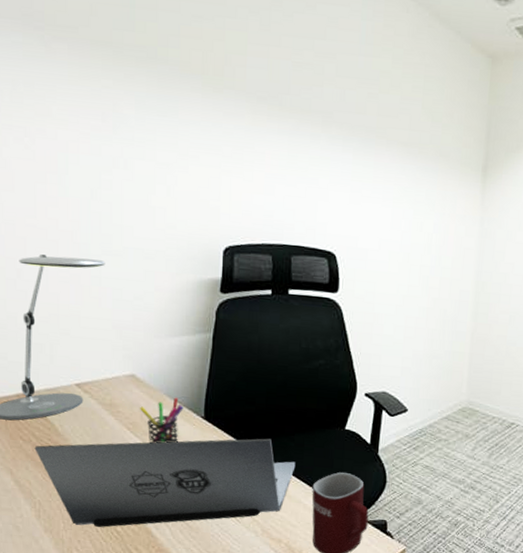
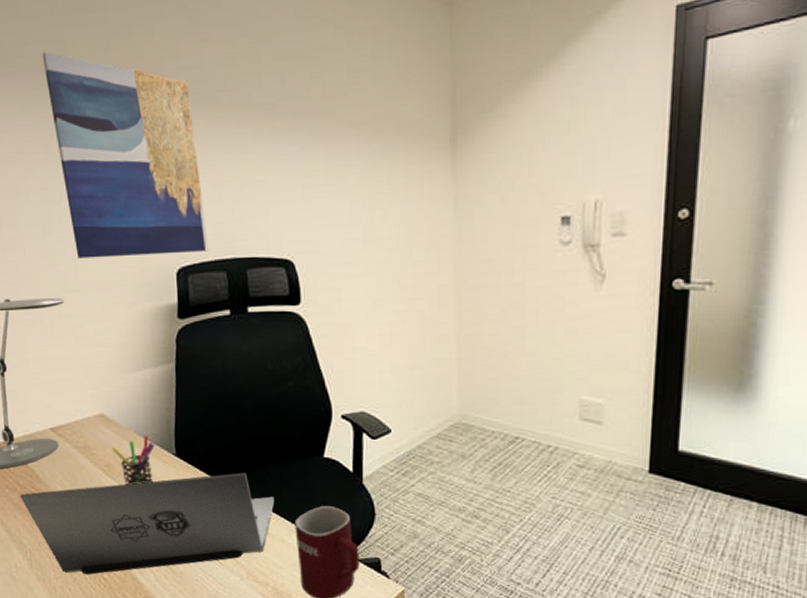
wall art: none [108,26,257,235] -> present [41,51,209,258]

